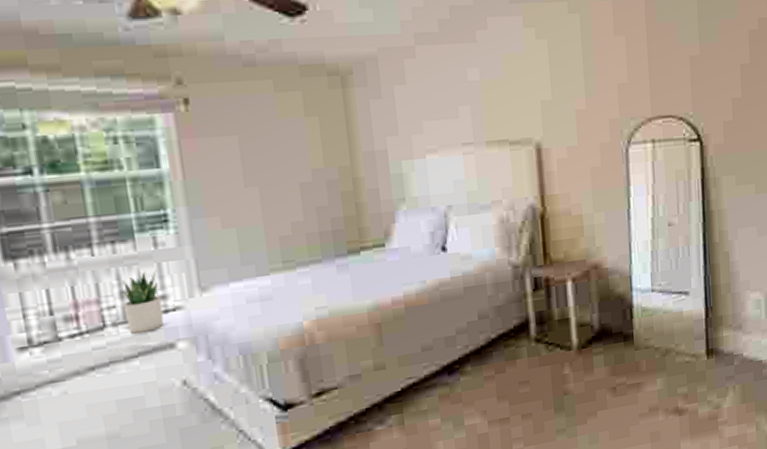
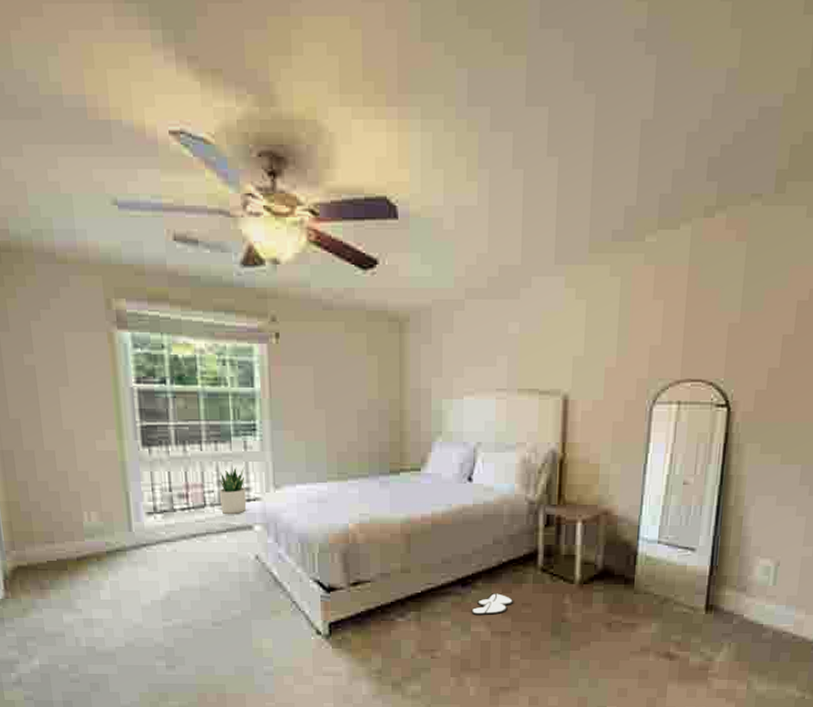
slippers: none [462,375,509,405] -> present [471,593,513,615]

